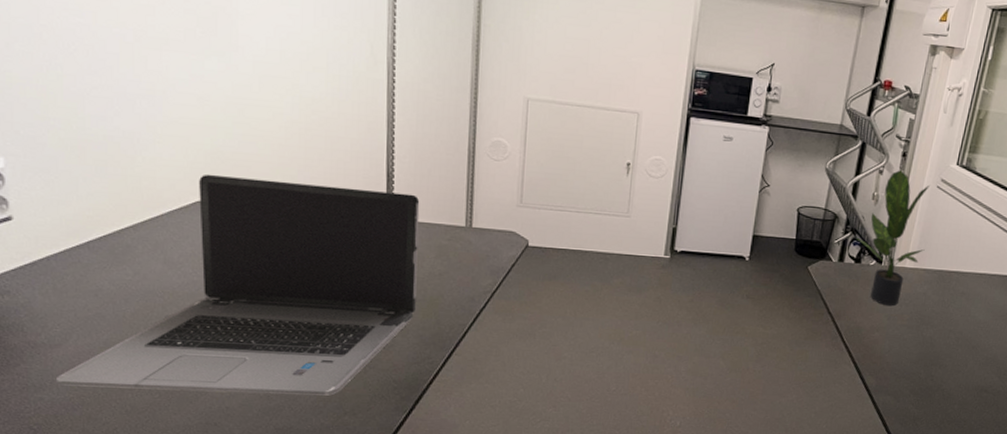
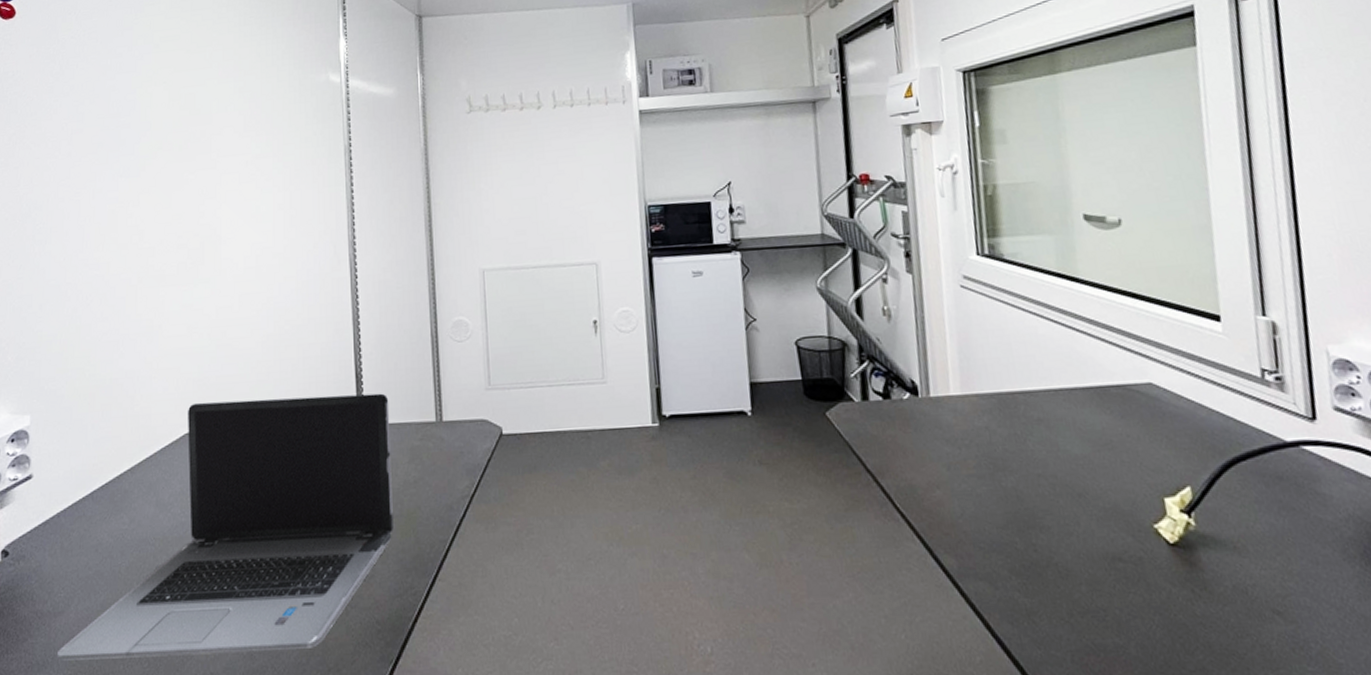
potted plant: present [857,169,930,306] -> none [877,273,969,452]

